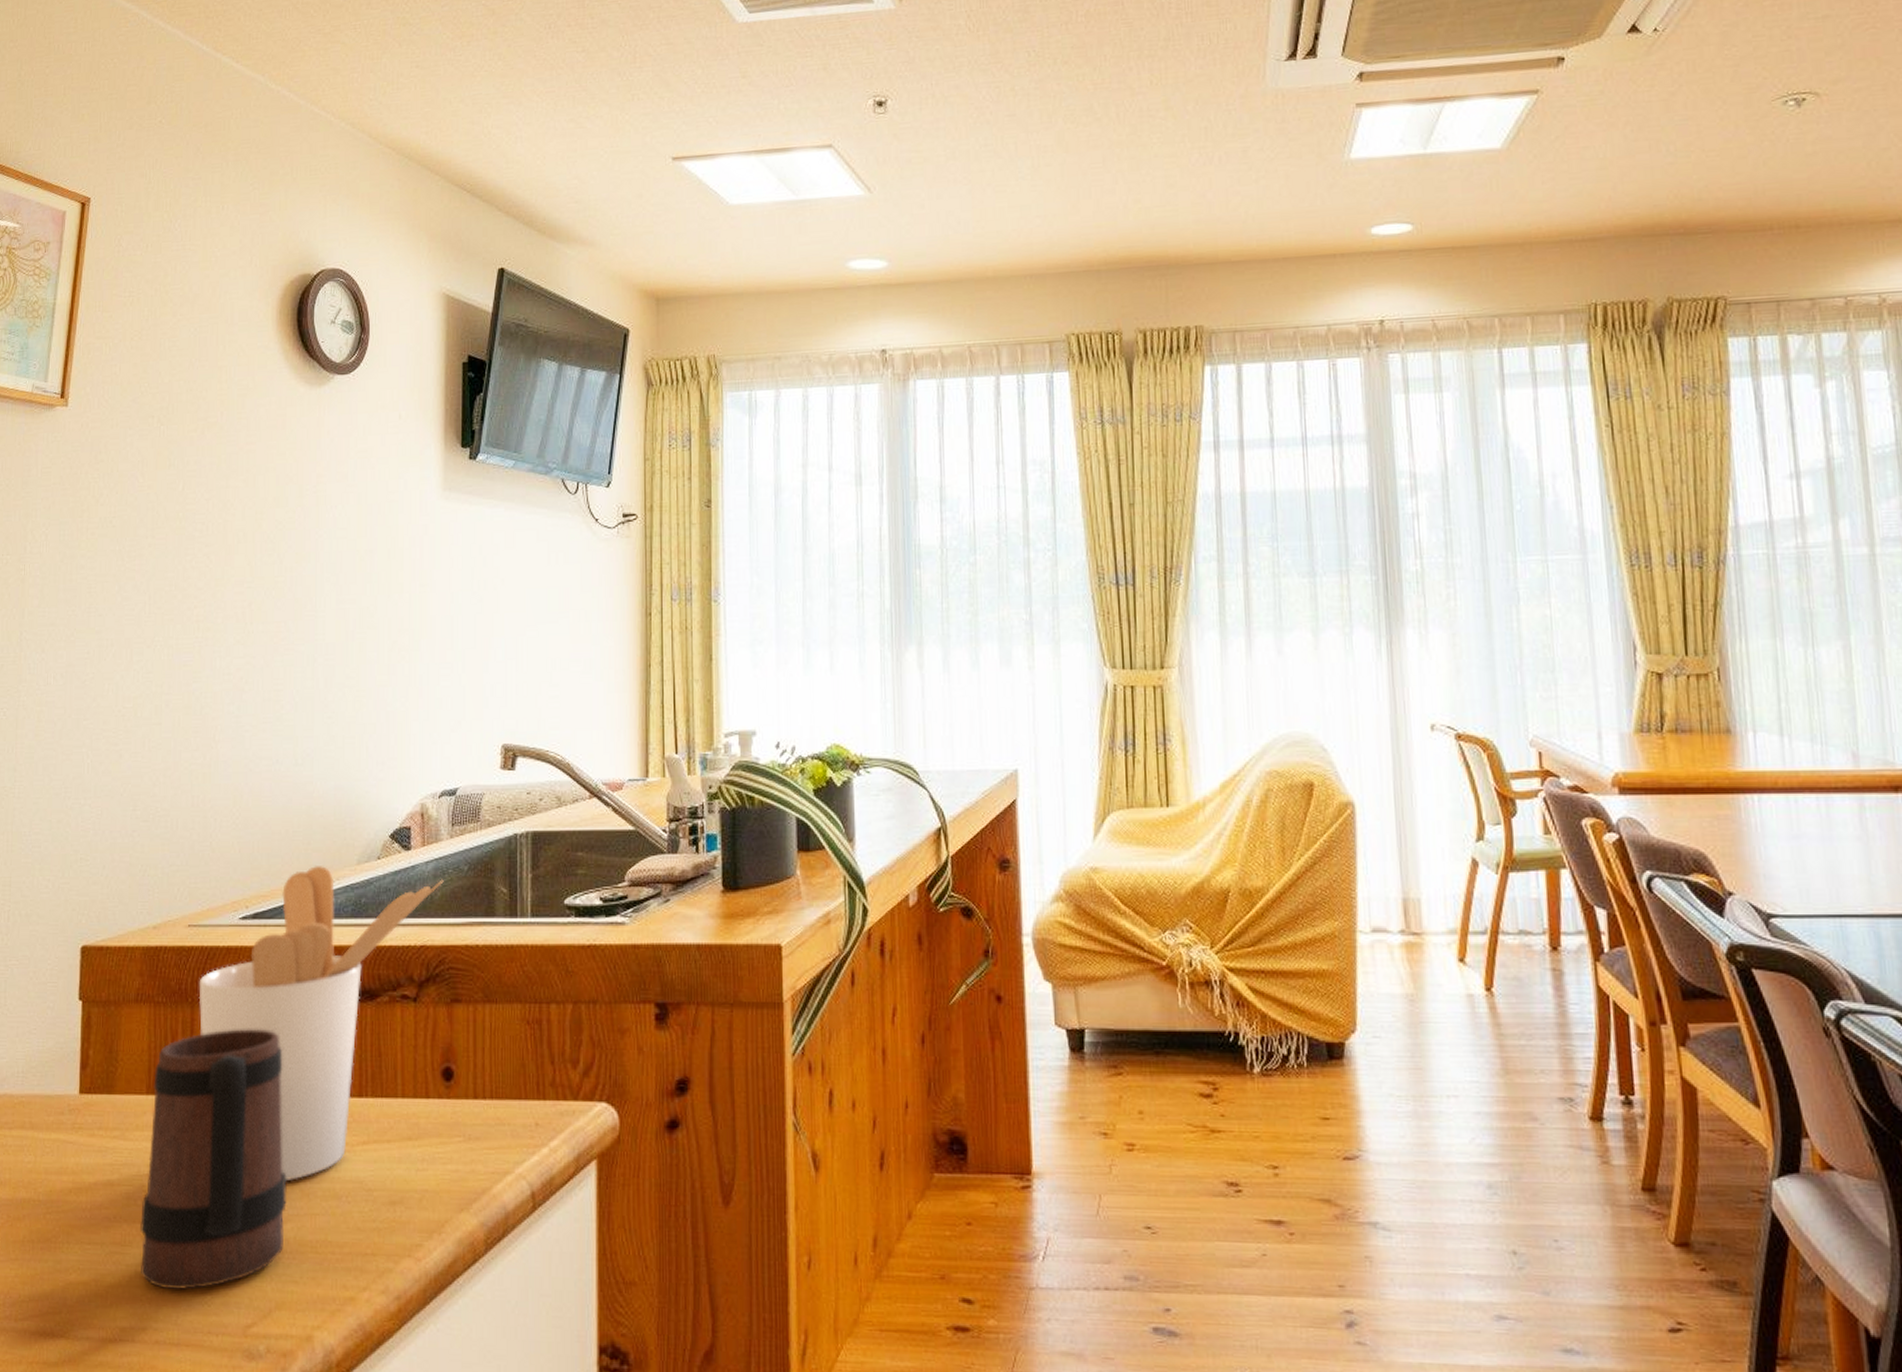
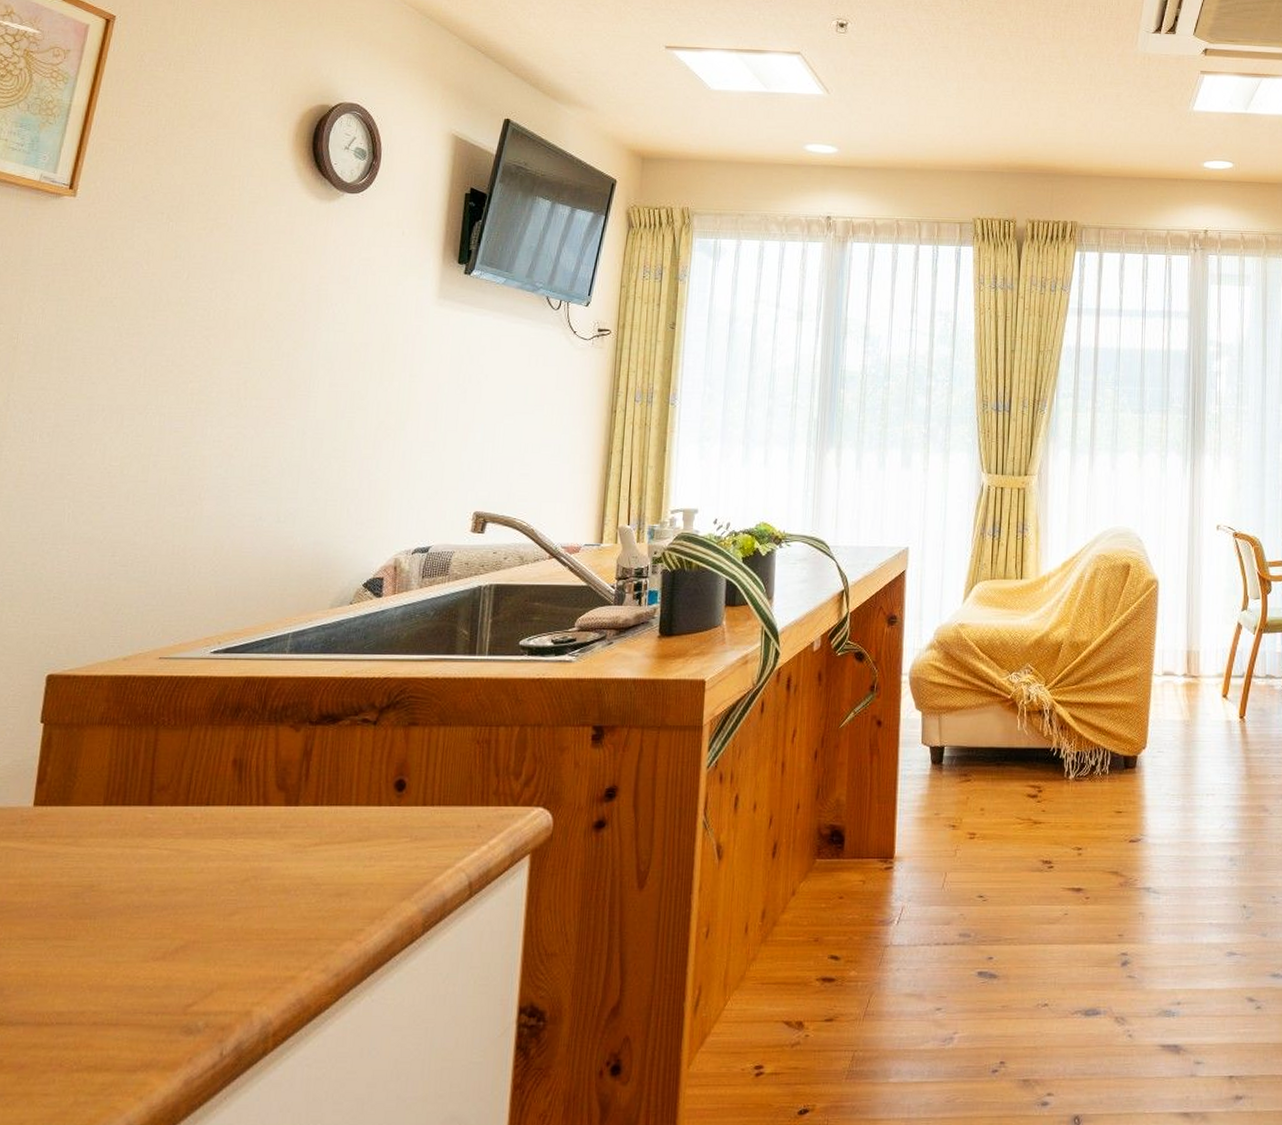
mug: present [139,1029,287,1290] -> none [84,748,243,977]
utensil holder: present [198,866,444,1182] -> none [163,609,411,879]

